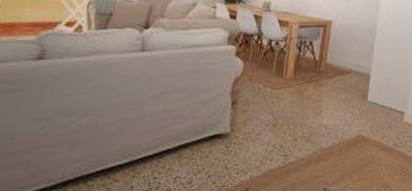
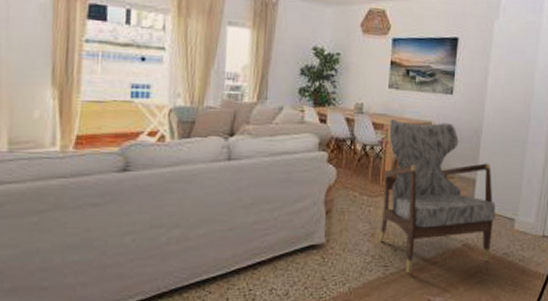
armchair: none [280,17,388,163] -> present [379,119,496,274]

